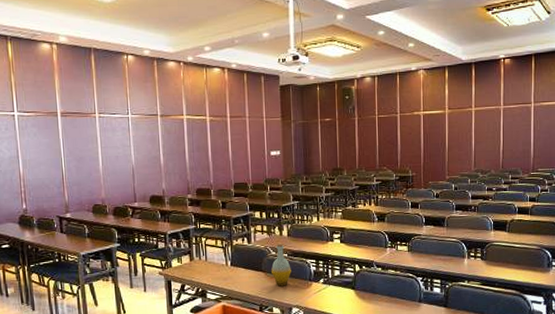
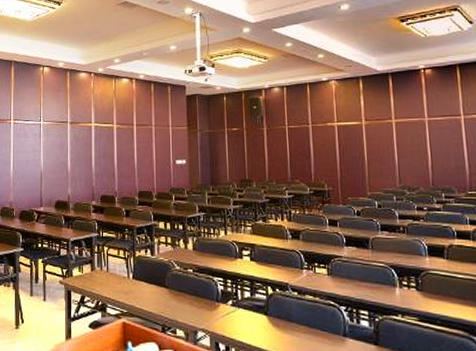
bottle: present [271,243,291,287] -> none [175,257,197,306]

